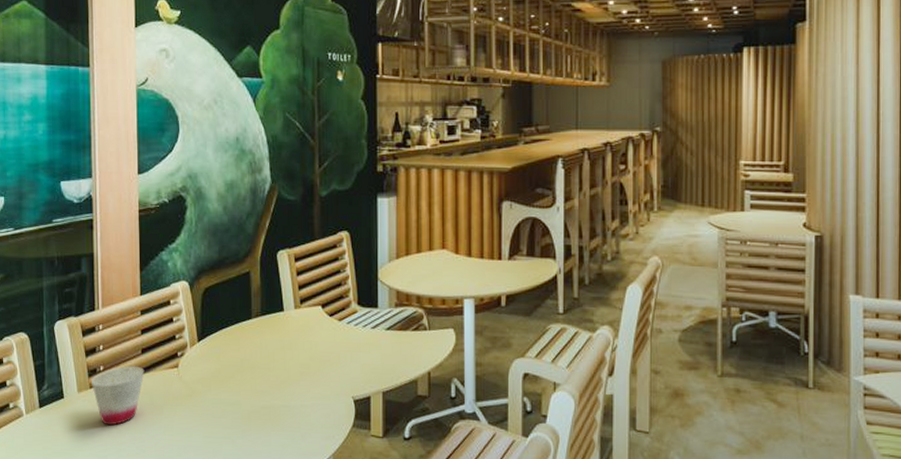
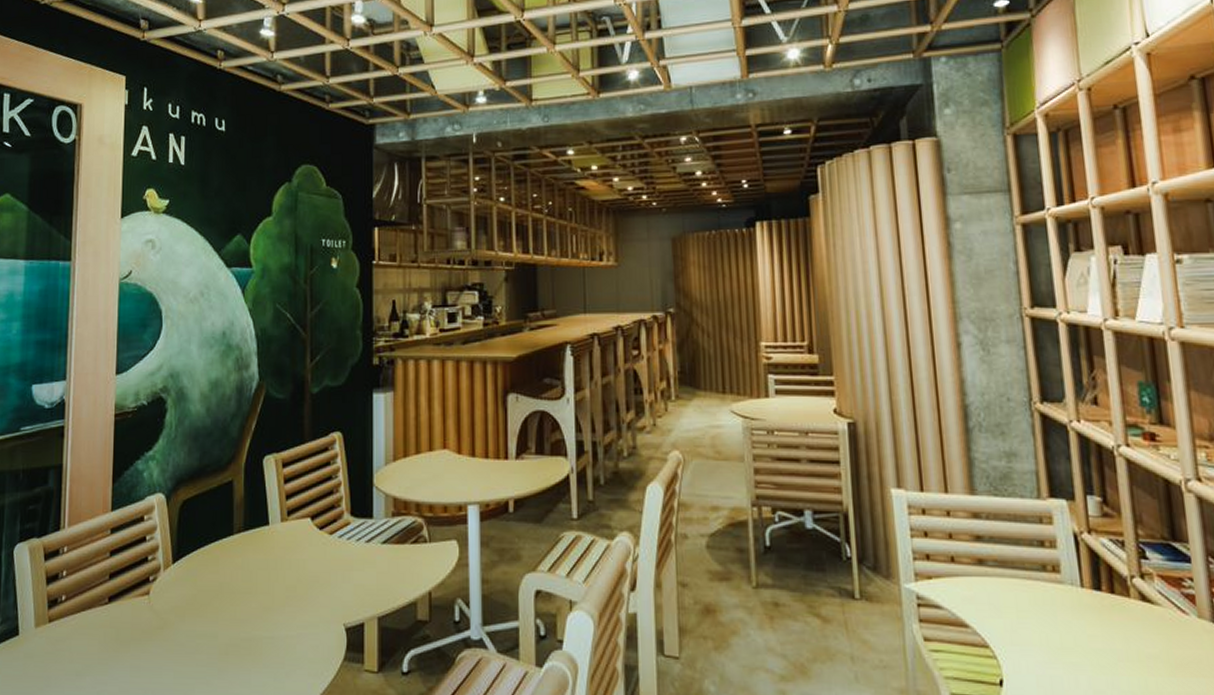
cup: present [92,366,145,426] -> none [51,594,112,667]

